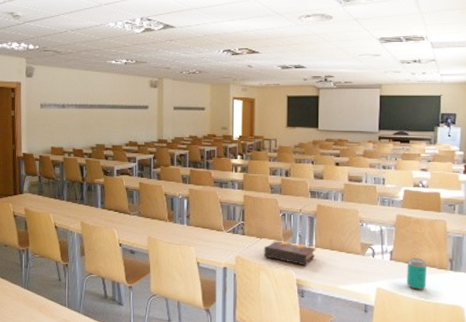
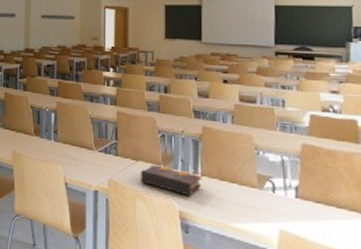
beverage can: present [407,258,426,290] -> none [317,197,345,238]

